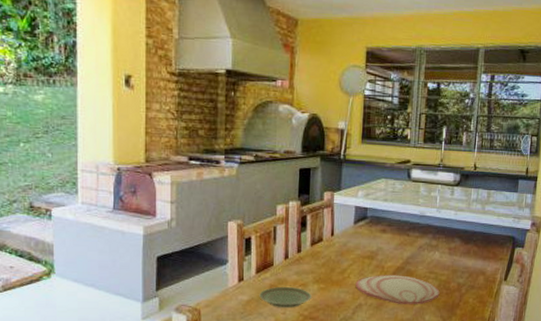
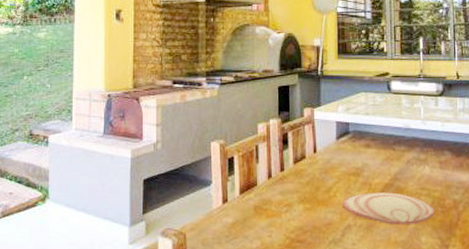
plate: present [259,286,312,308] -> none [244,207,297,231]

